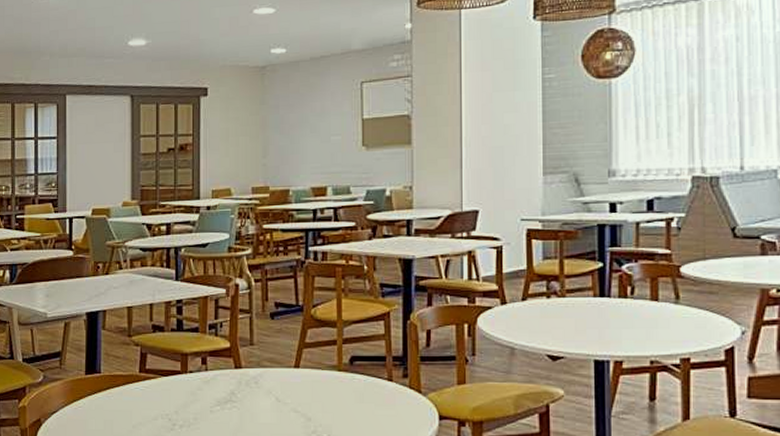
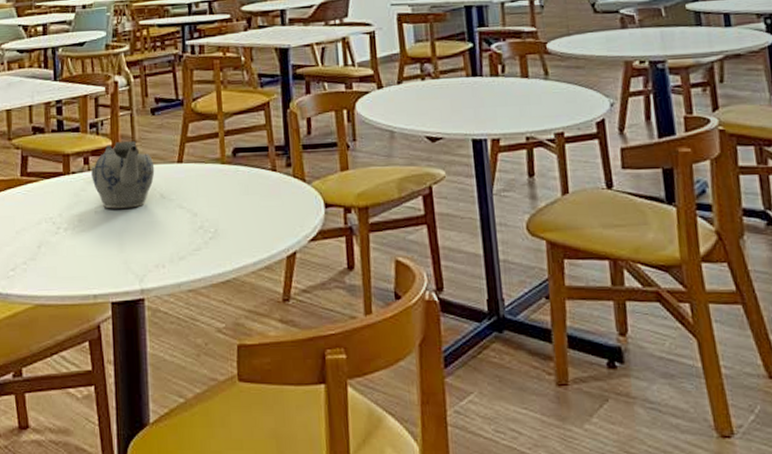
teapot: none [209,344,271,410] -> present [91,141,155,209]

